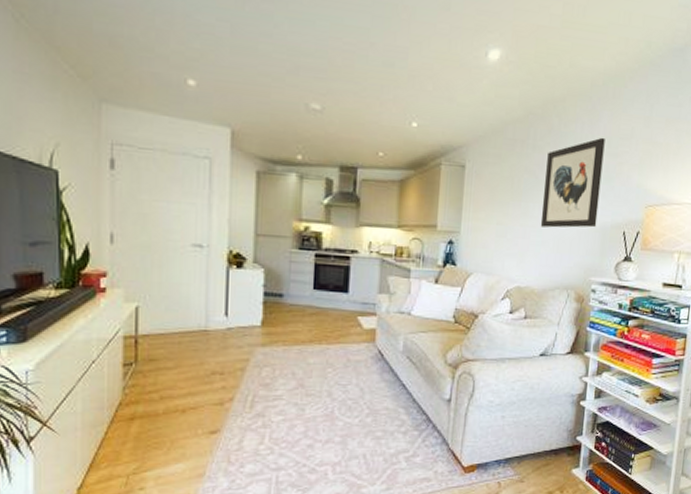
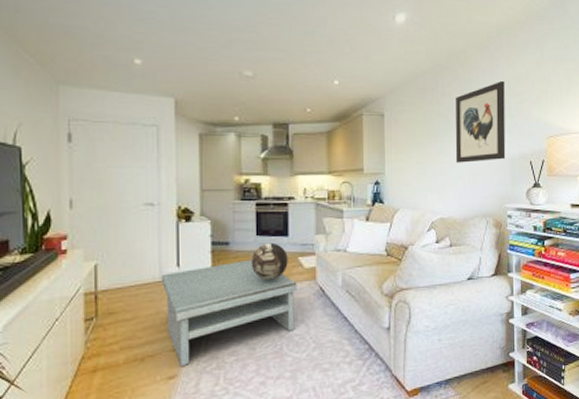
coffee table: none [206,314,354,421] -> present [160,259,297,366]
decorative sphere: none [305,298,346,339] -> present [251,242,288,280]

